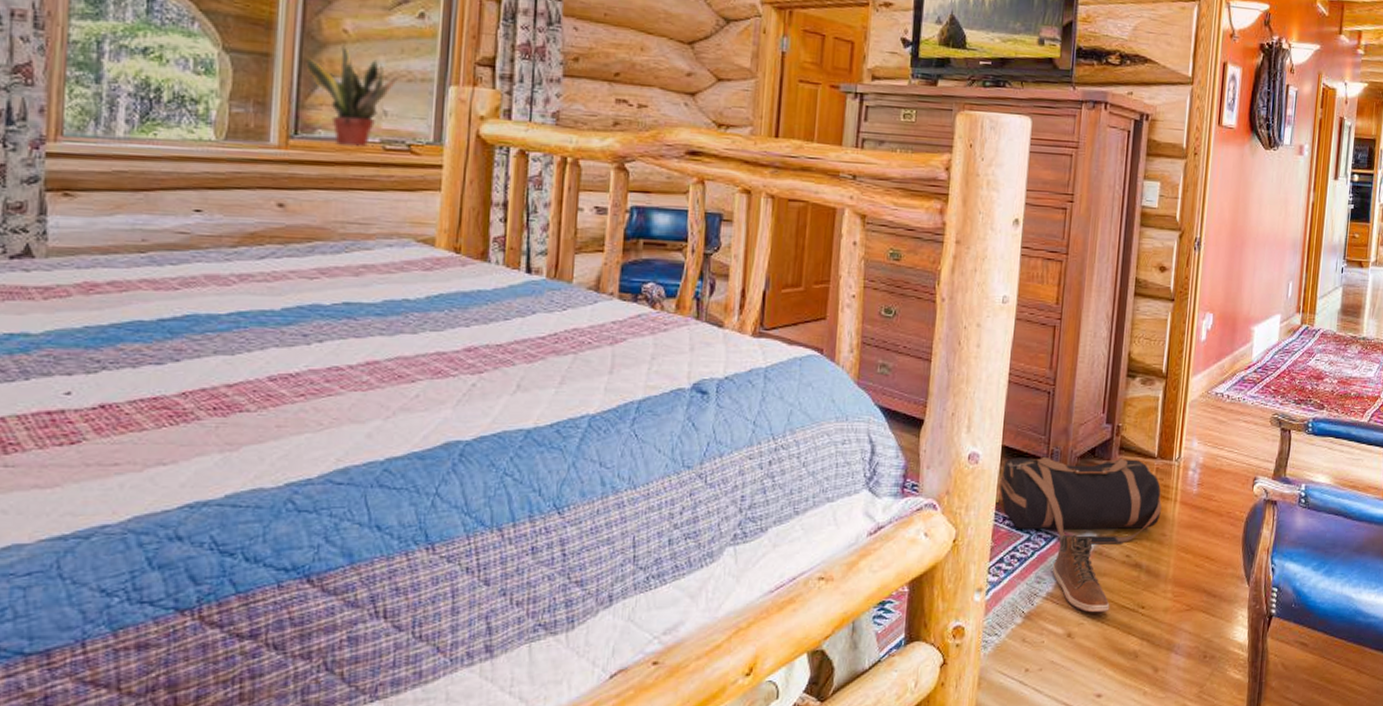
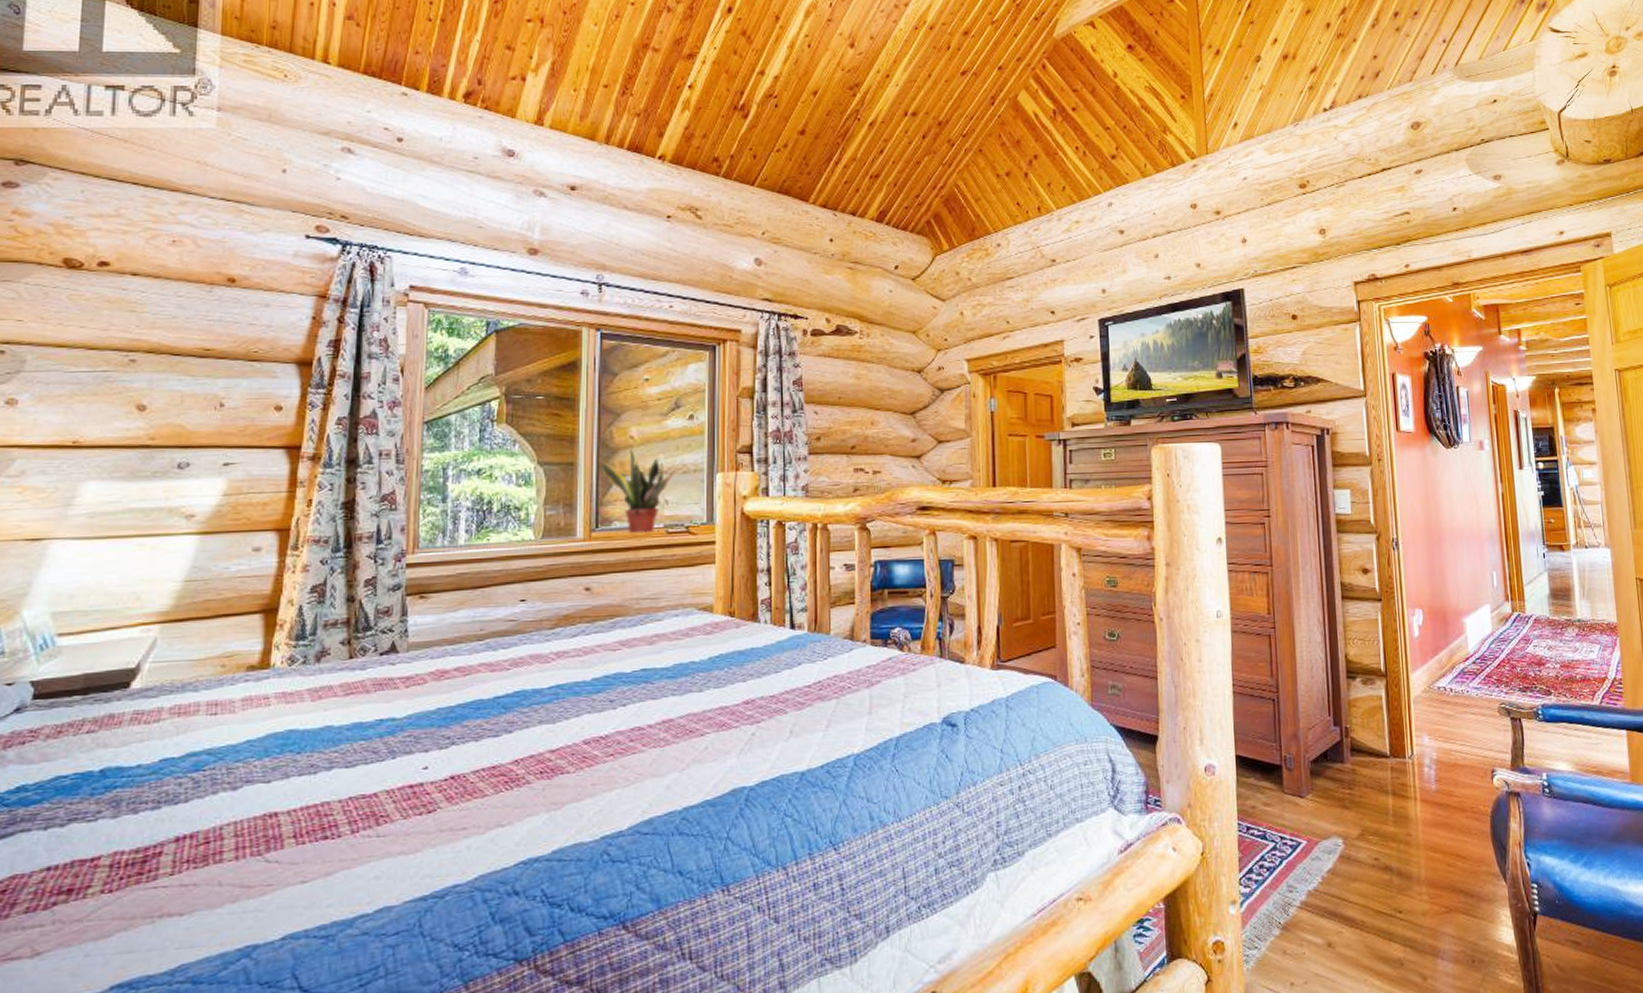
duffel bag: present [999,456,1162,545] -> none [1238,759,1403,849]
boot: present [1053,535,1110,613] -> none [1303,841,1367,921]

